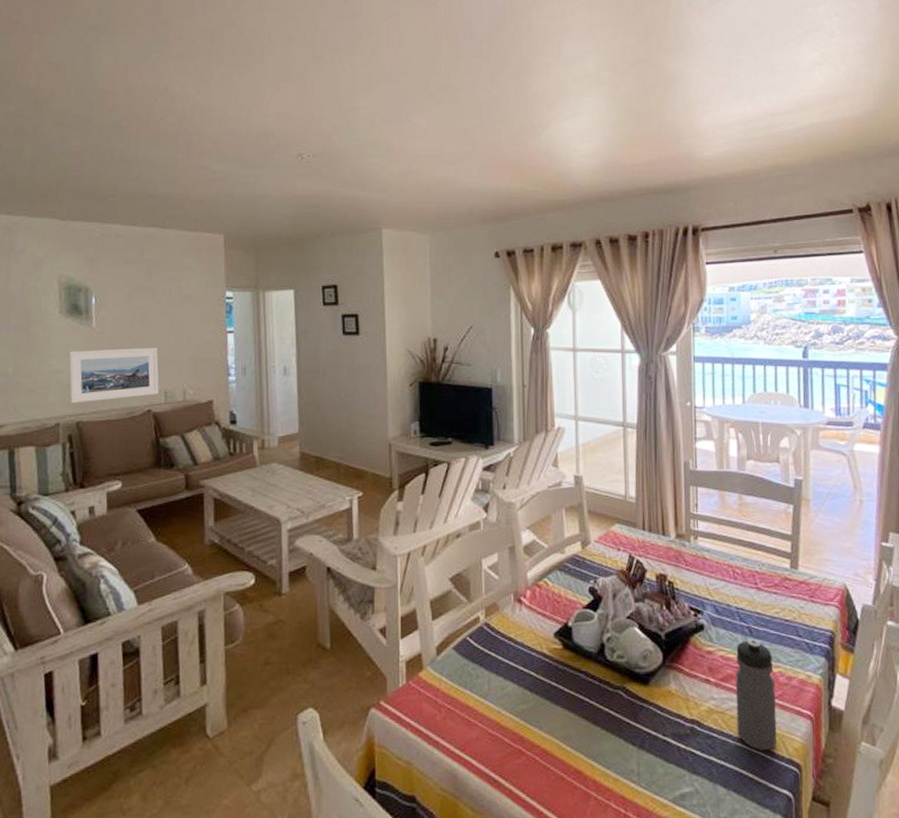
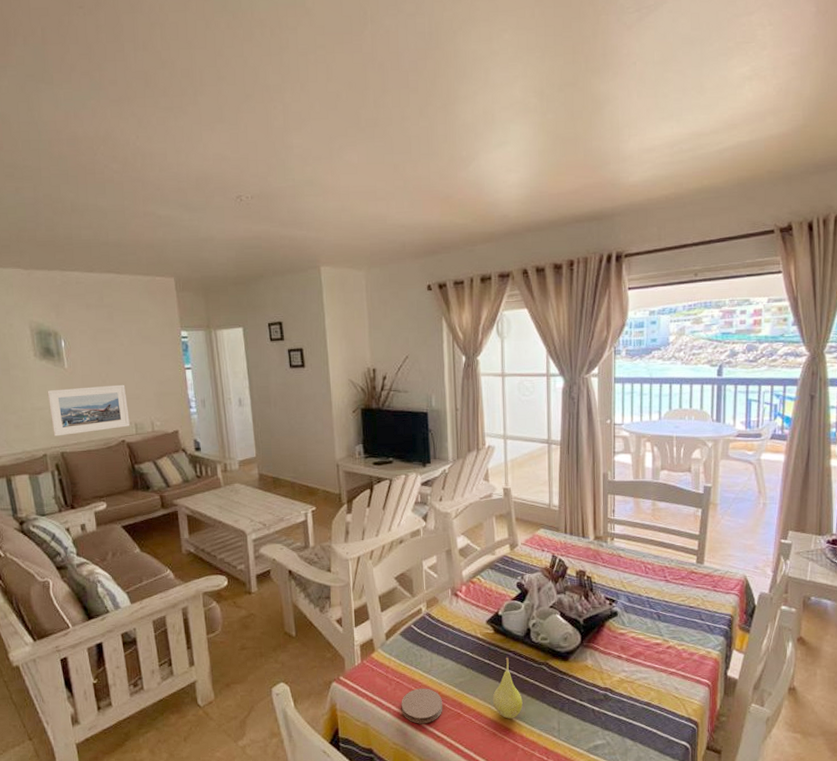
coaster: none [452,717,502,764] -> present [401,688,443,724]
fruit: none [560,678,596,758] -> present [492,657,523,719]
water bottle: present [735,639,777,750] -> none [644,623,679,711]

